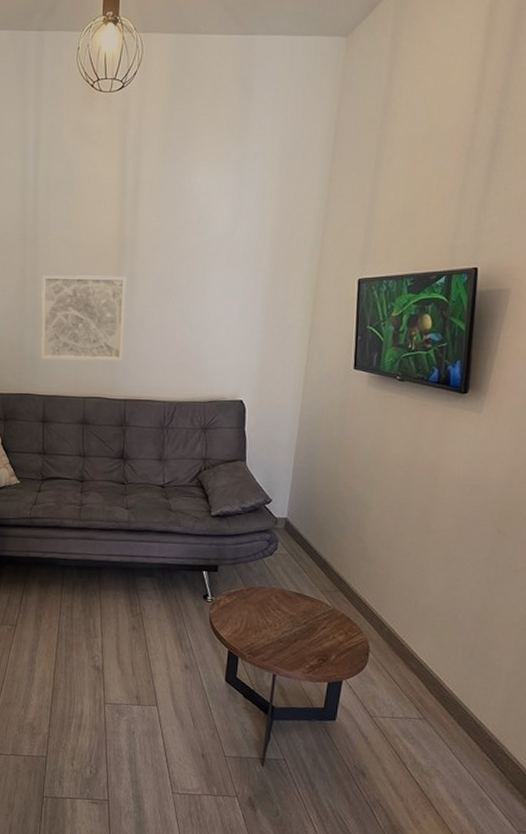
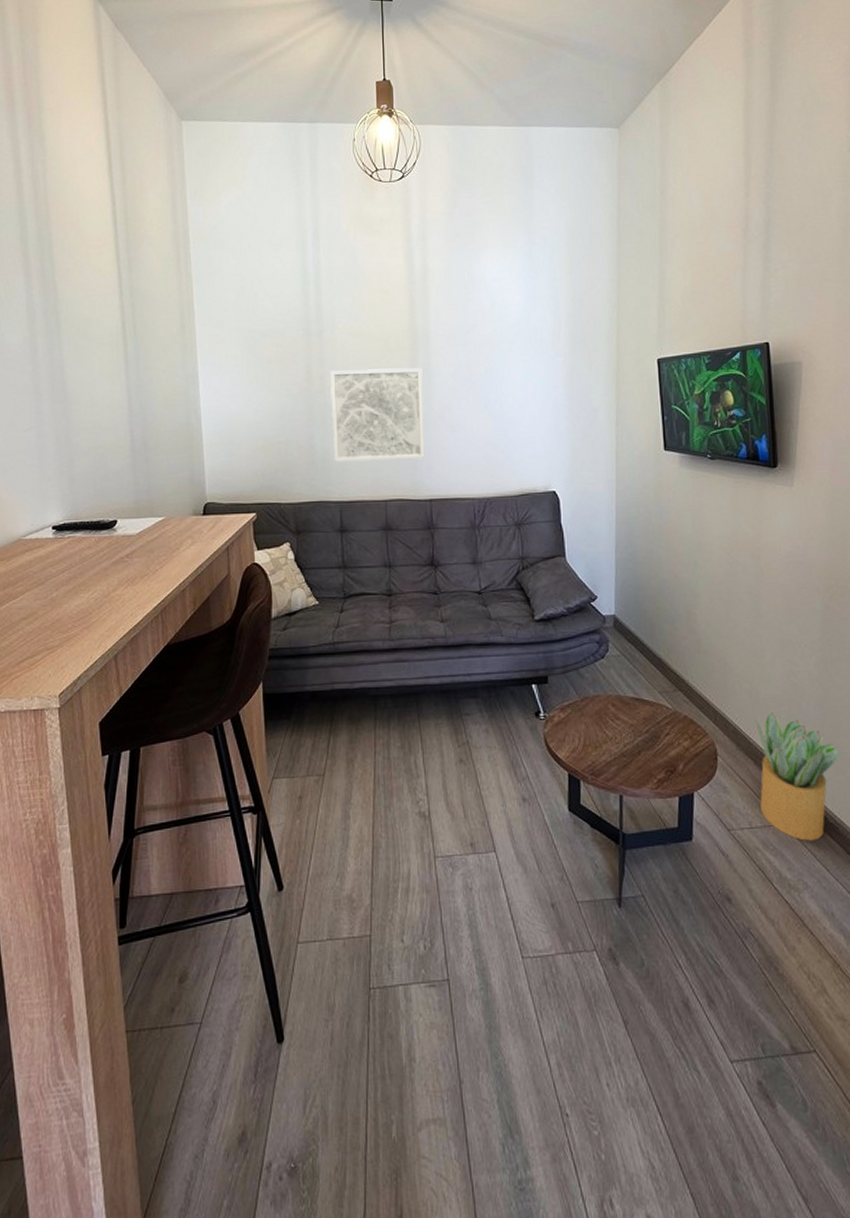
potted plant: none [404,620,491,736] -> present [755,712,841,841]

